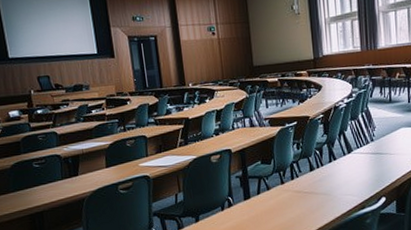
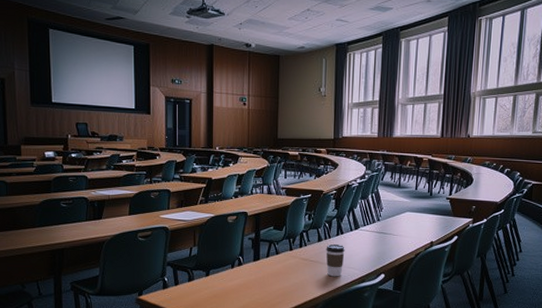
coffee cup: none [319,171,340,207] -> present [326,243,345,277]

